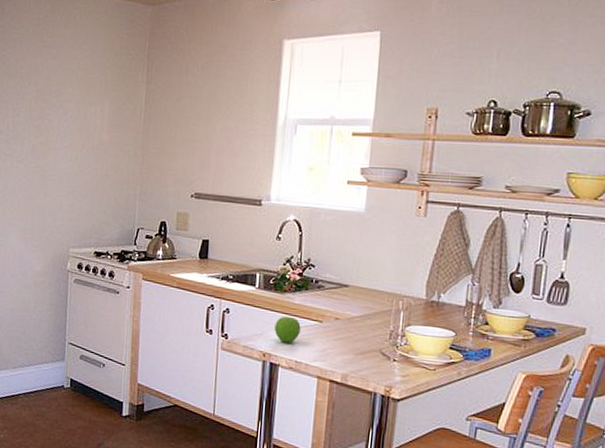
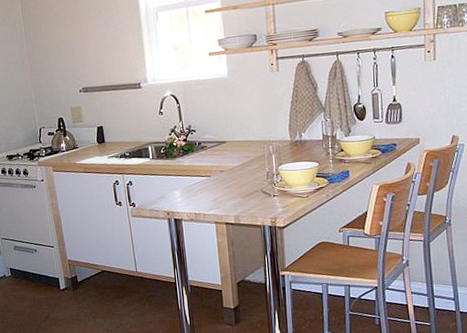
fruit: present [274,316,301,343] -> none [172,177,194,200]

